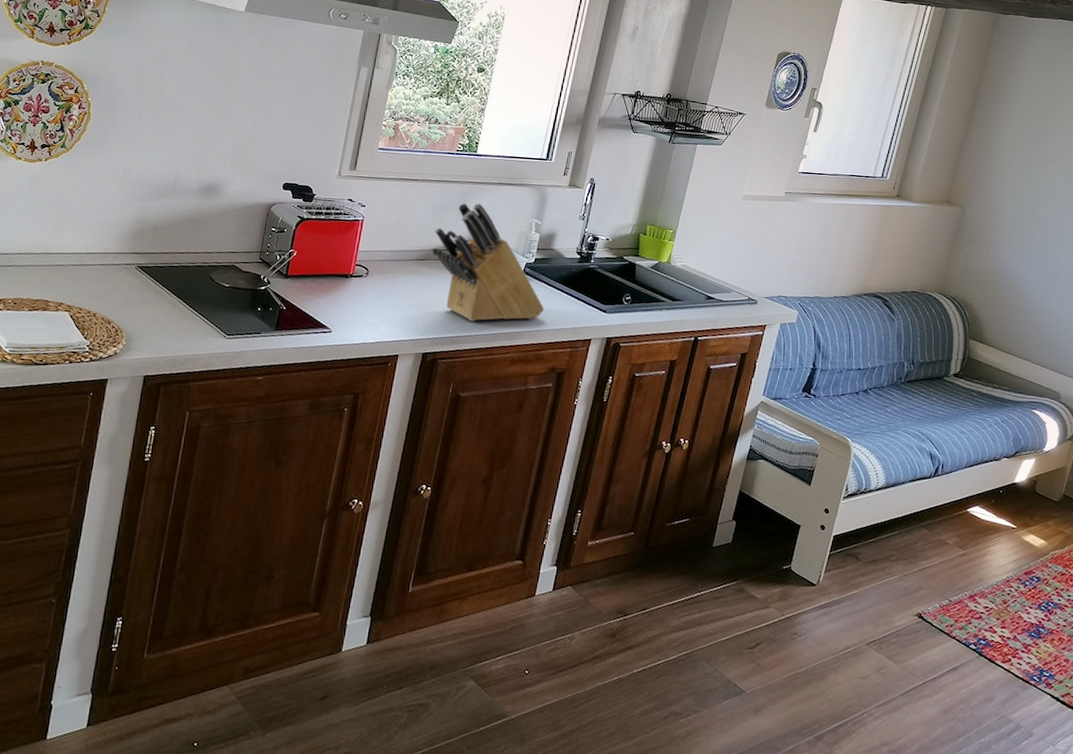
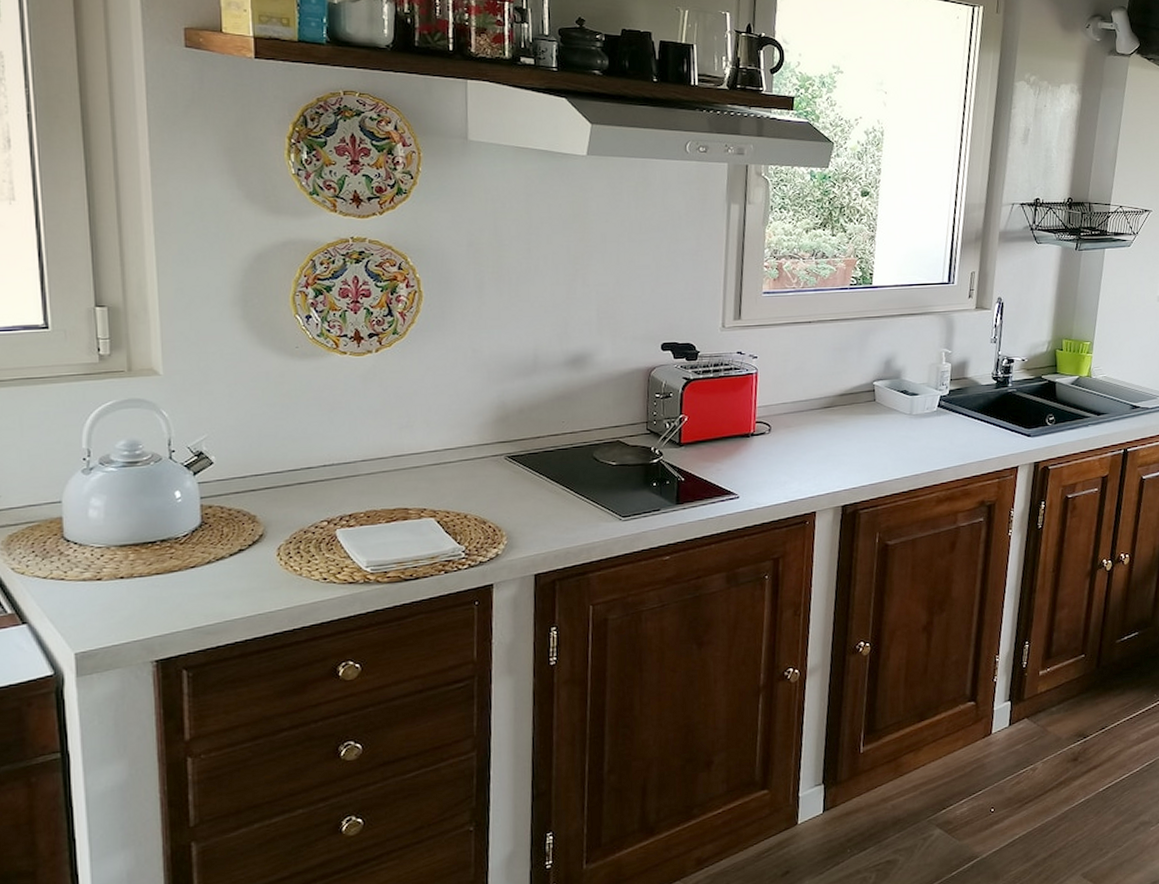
knife block: present [432,203,544,322] -> none [837,338,965,465]

